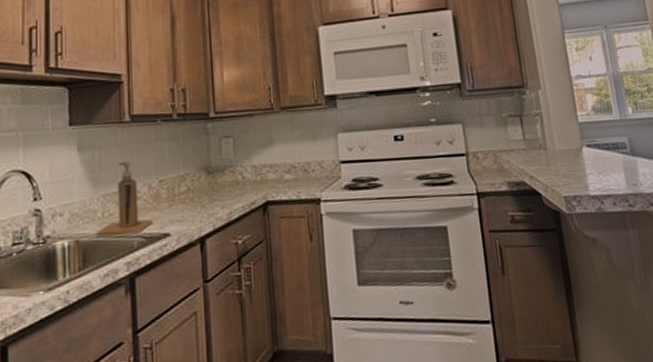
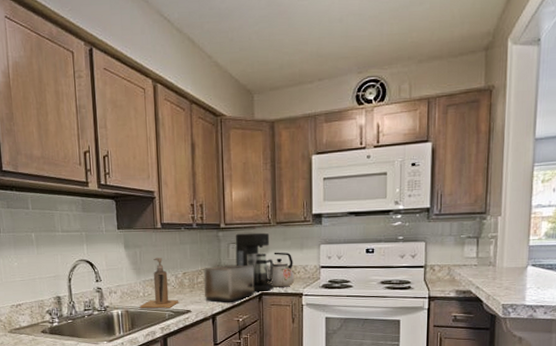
toaster: none [188,164,257,219] -> present [204,264,255,302]
coffee maker: none [228,121,283,201] -> present [235,232,274,292]
kettle: none [272,145,309,193] -> present [267,252,295,287]

